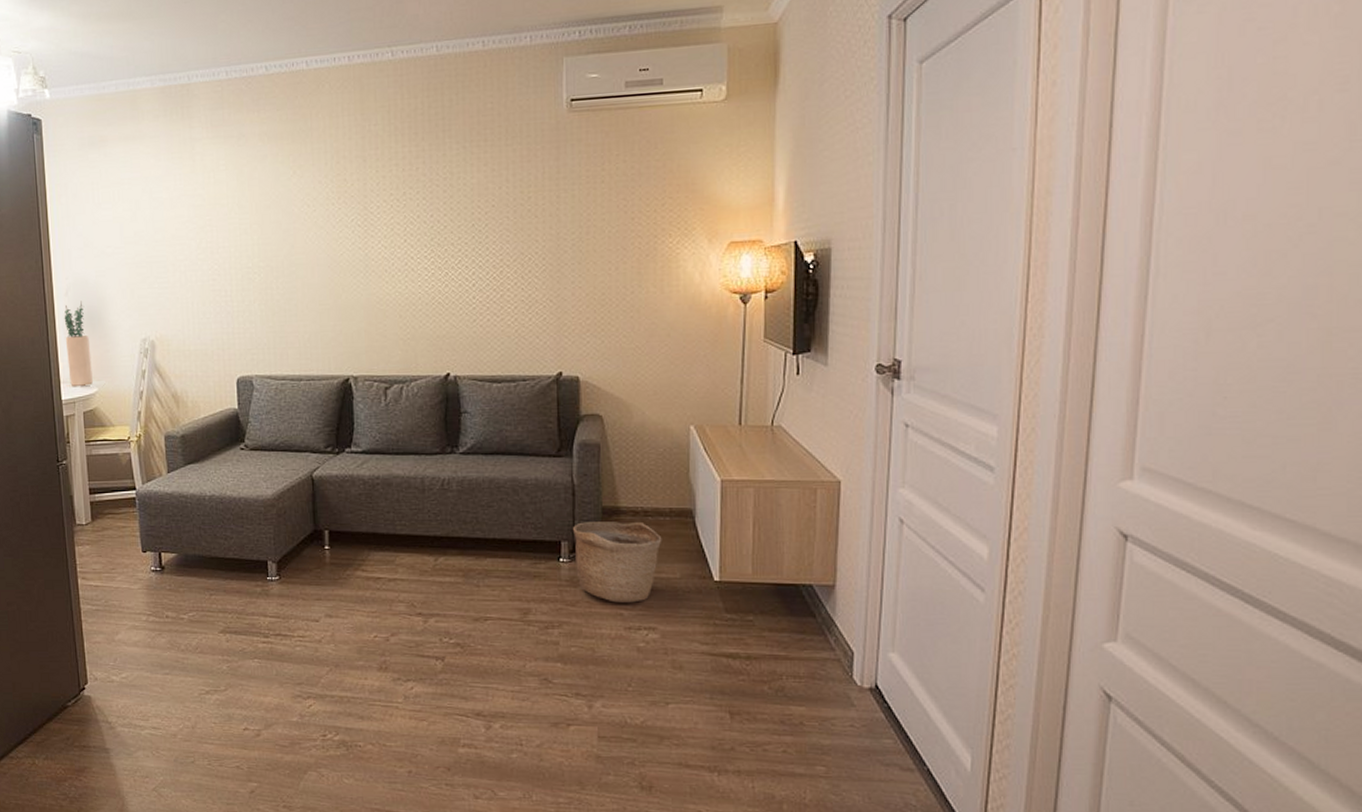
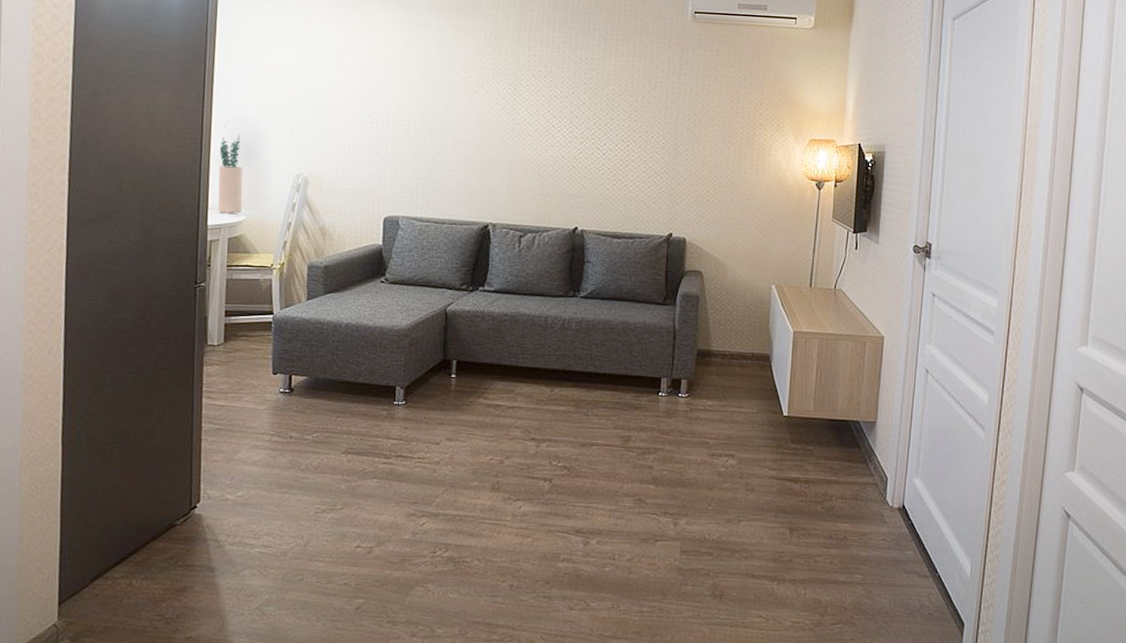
basket: present [573,521,662,603] -> none [672,362,744,433]

